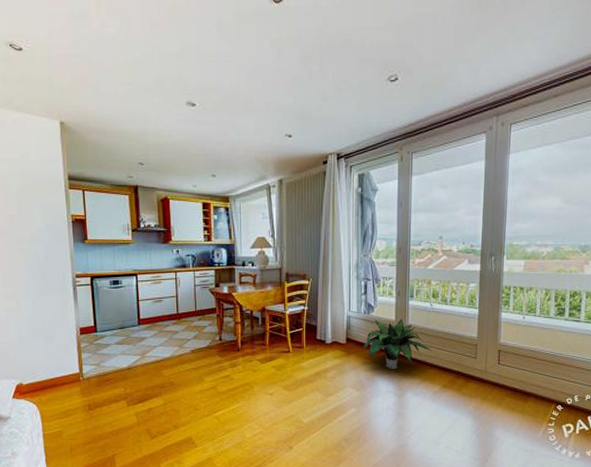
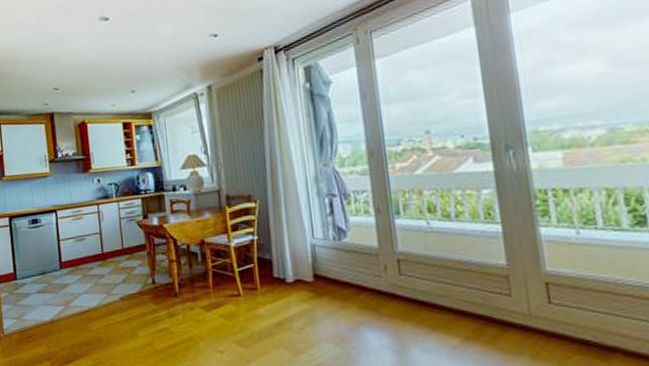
potted plant: present [361,318,431,369] -> none [336,244,439,315]

